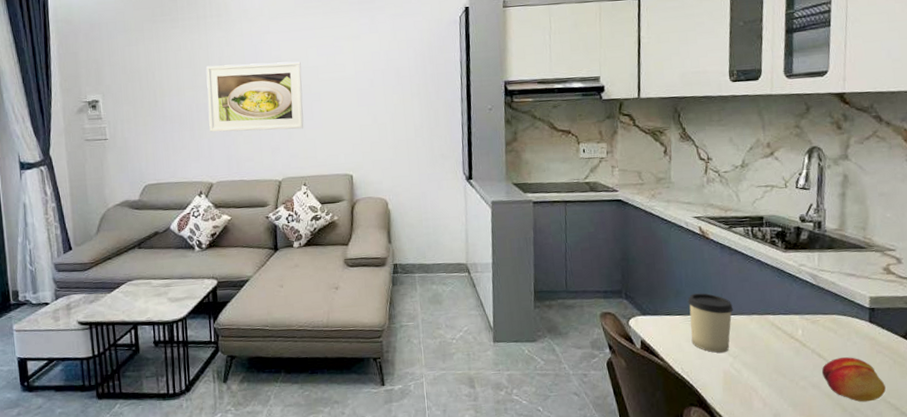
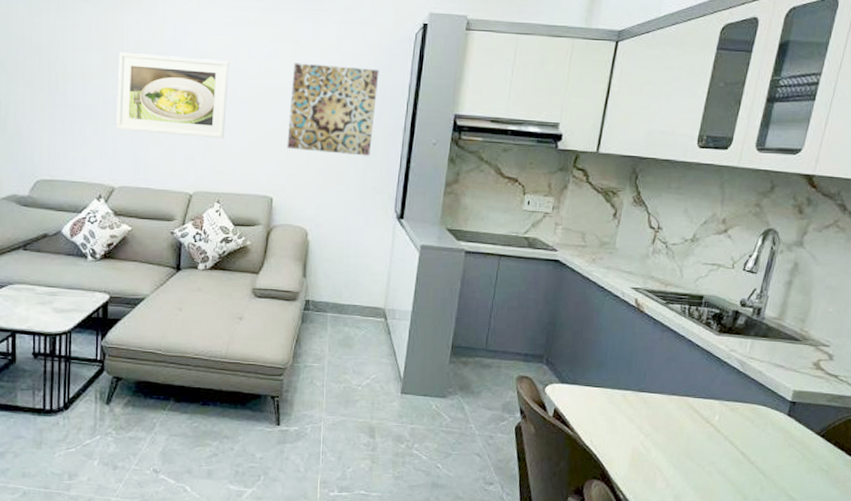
wall art: none [357,51,434,131] -> present [287,63,379,156]
cup: present [687,293,733,353] -> none [606,367,655,430]
fruit: present [821,357,886,402] -> none [730,447,790,493]

